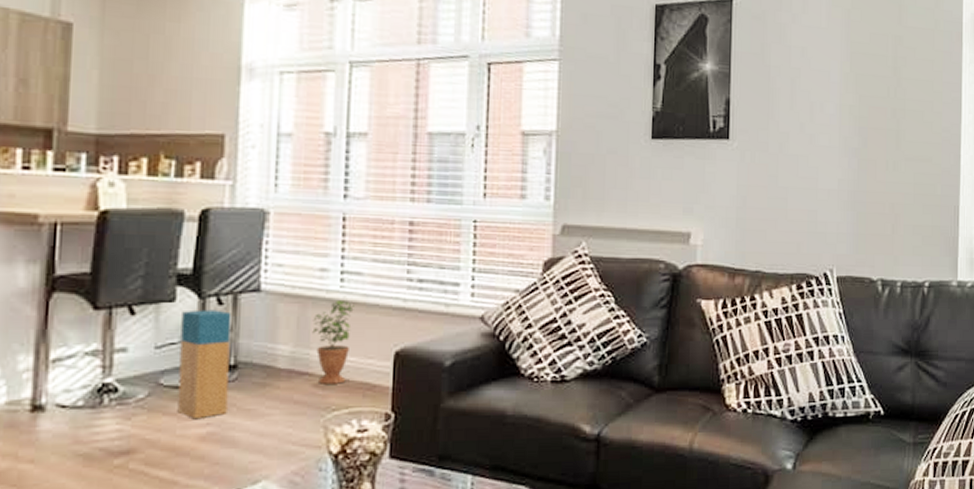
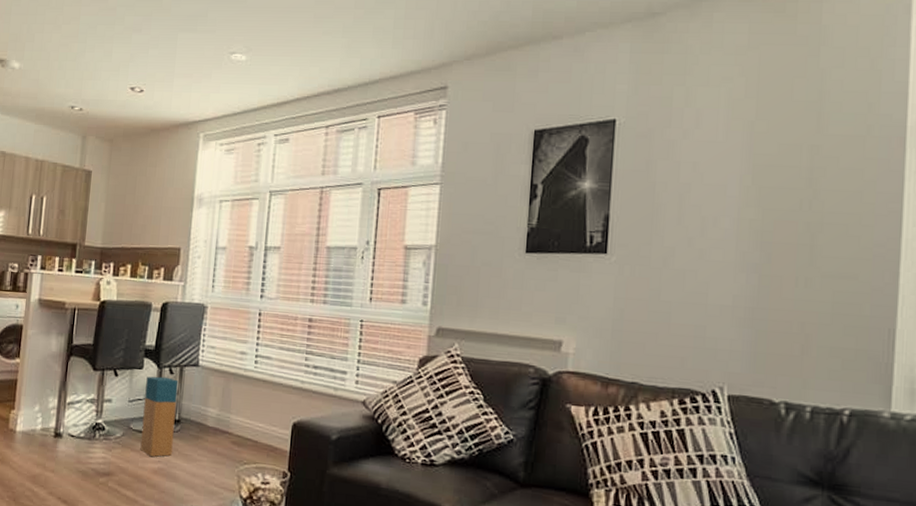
potted plant: present [312,296,354,384] -> none [233,375,264,444]

